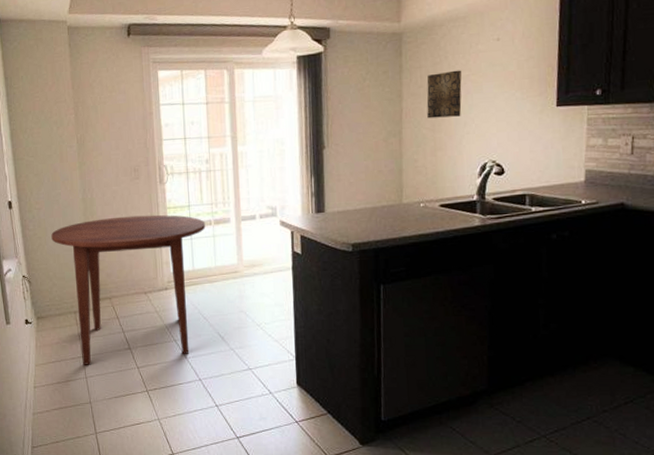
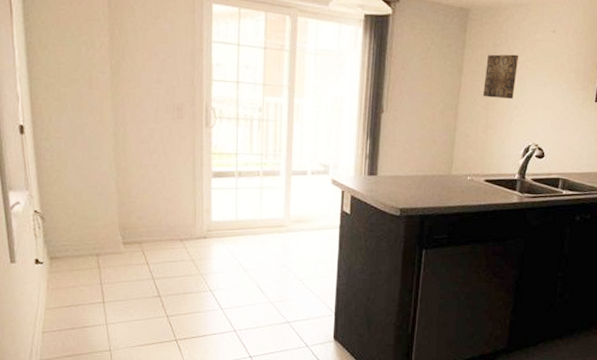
dining table: present [51,215,206,365] -> none [73,157,253,311]

